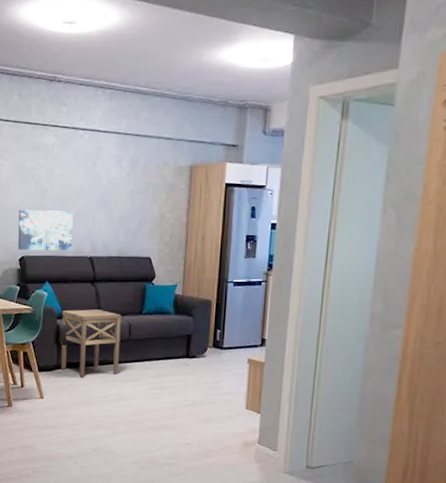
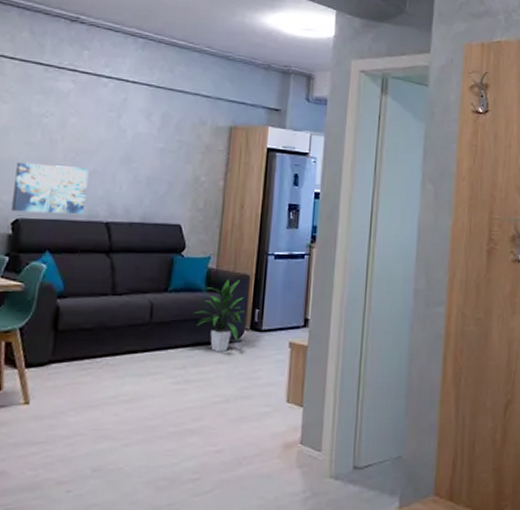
side table: present [60,309,121,378] -> none [57,286,142,374]
indoor plant: none [165,304,208,365] -> present [194,279,245,351]

